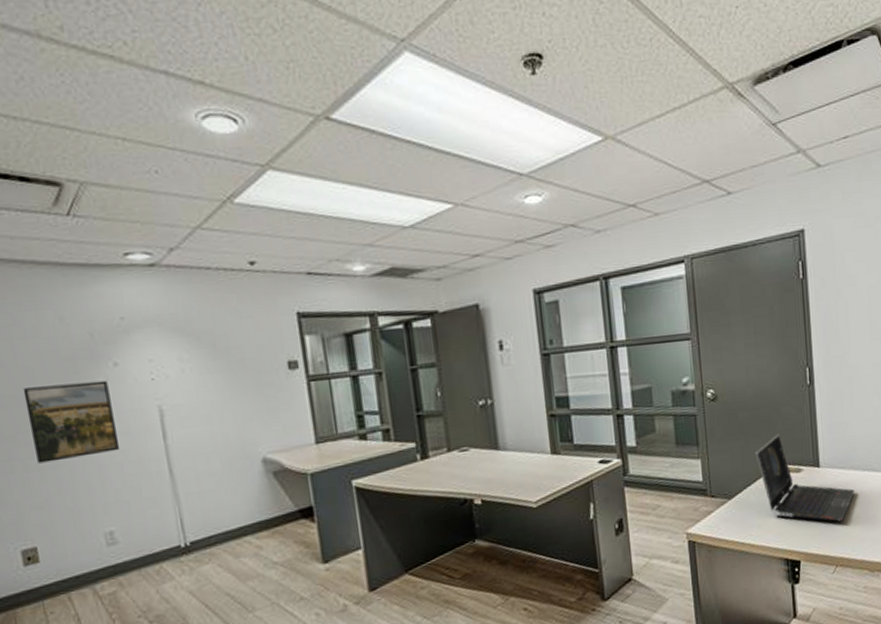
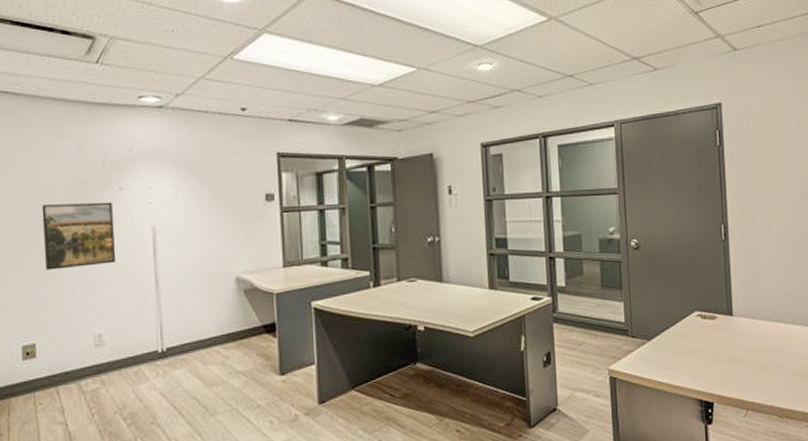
laptop computer: present [754,434,855,522] -> none [673,283,765,368]

